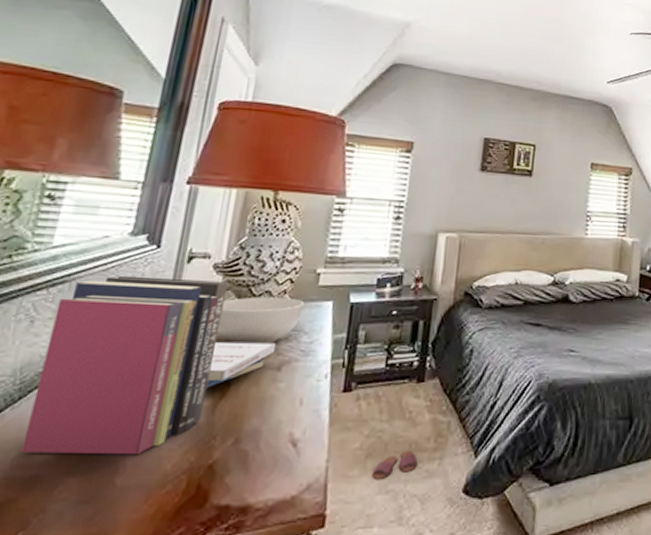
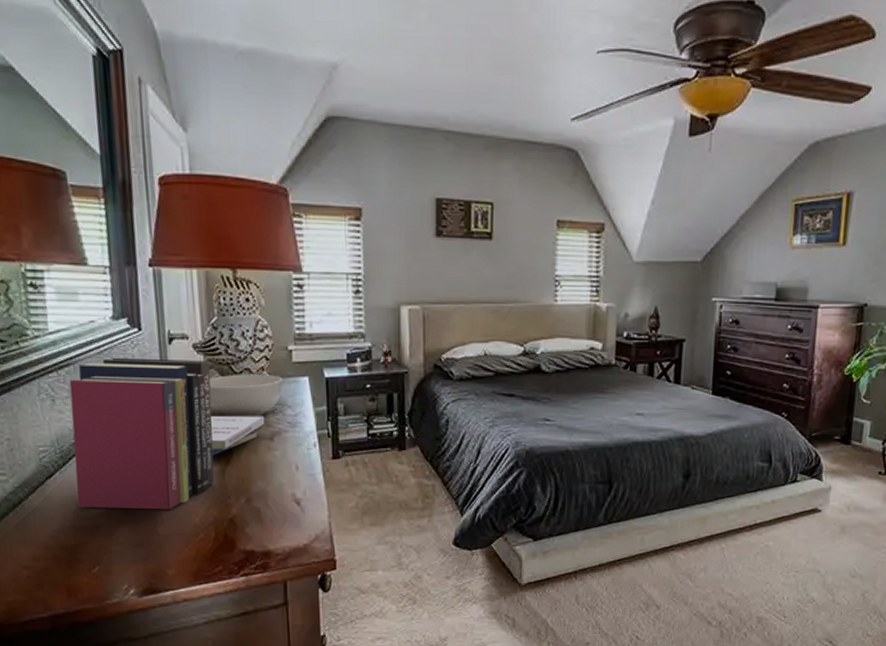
slippers: present [373,449,418,479] -> none [371,508,409,532]

